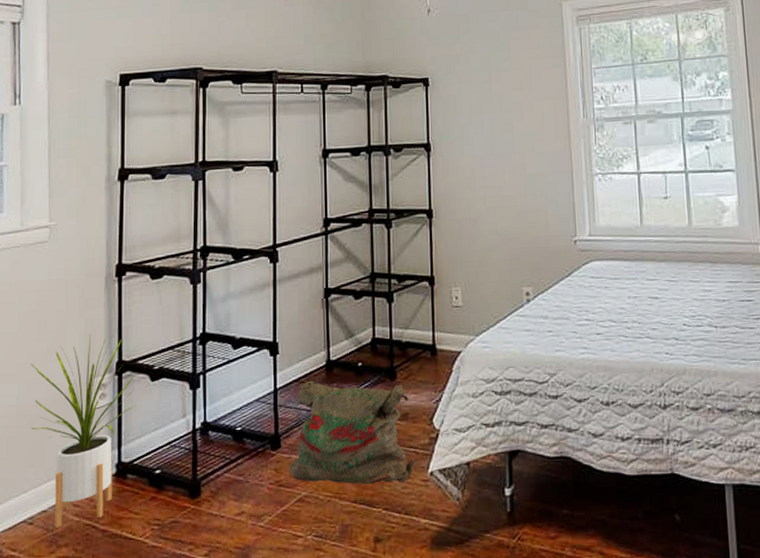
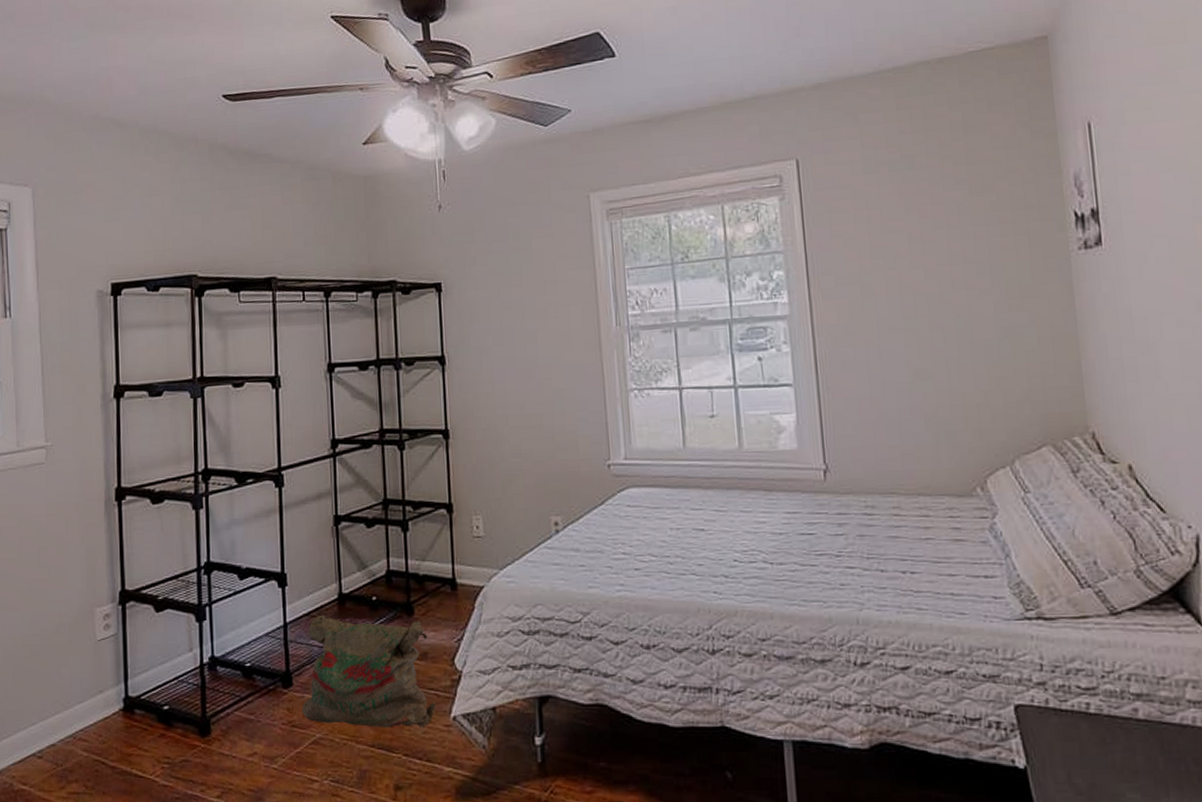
house plant: present [31,334,137,528] -> none [33,561,141,763]

